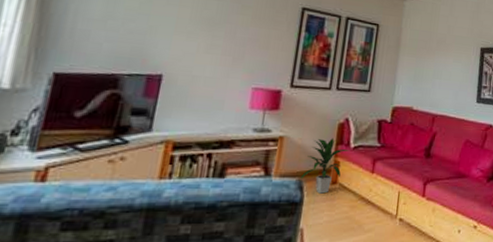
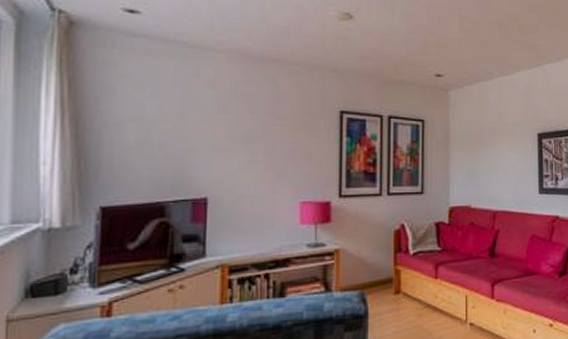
indoor plant: present [298,137,349,194] -> none [360,246,409,305]

